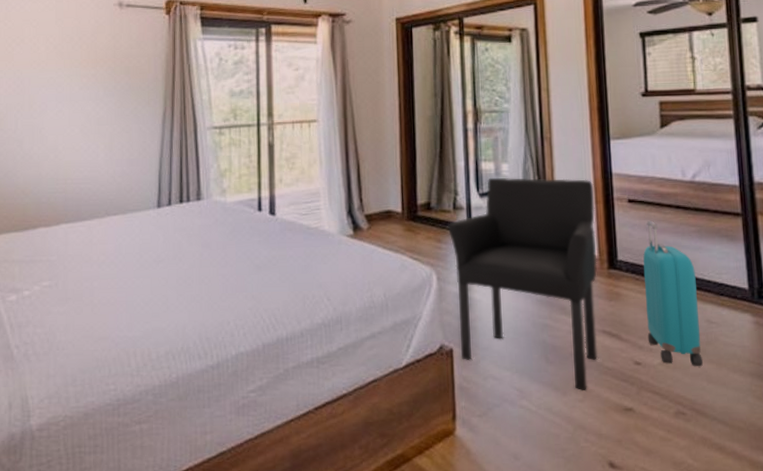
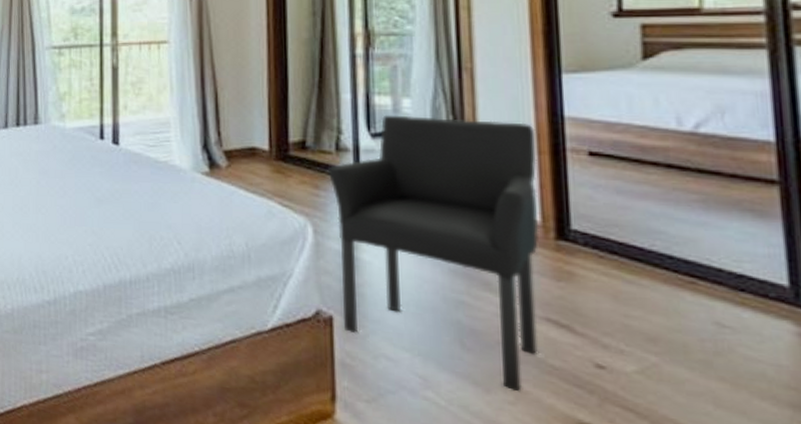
suitcase: present [643,220,703,367] -> none [611,181,707,385]

